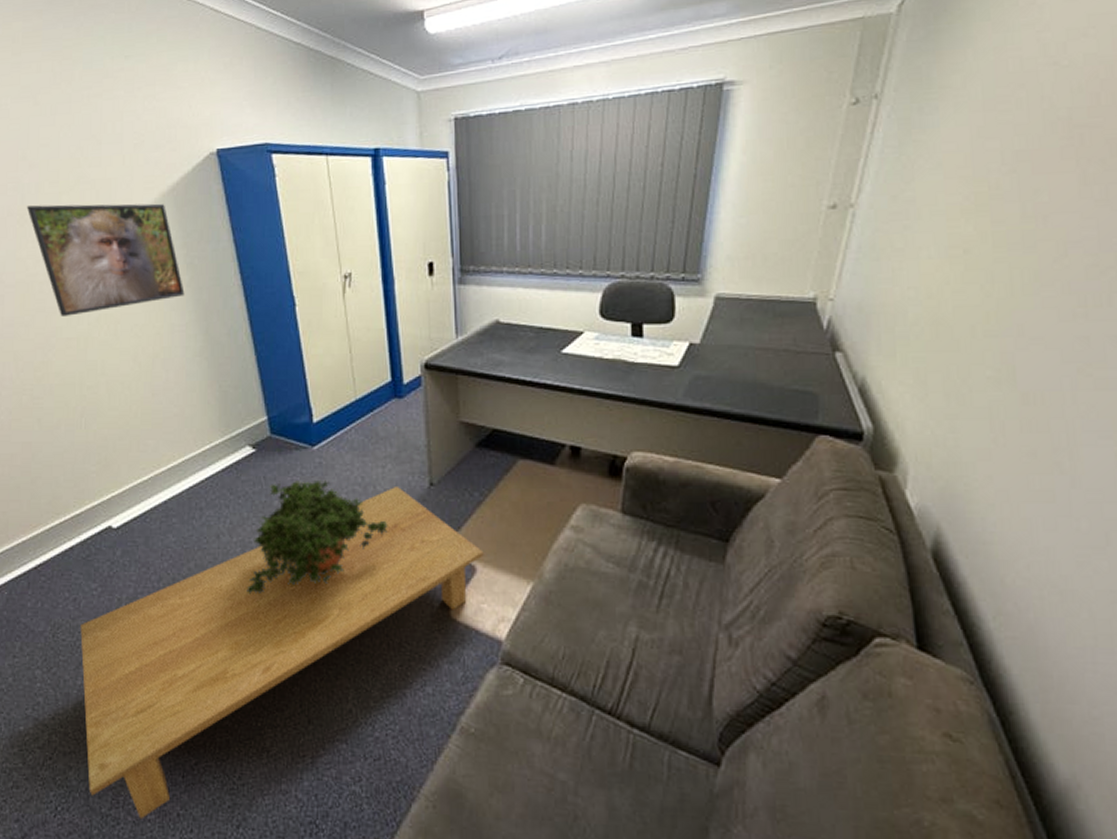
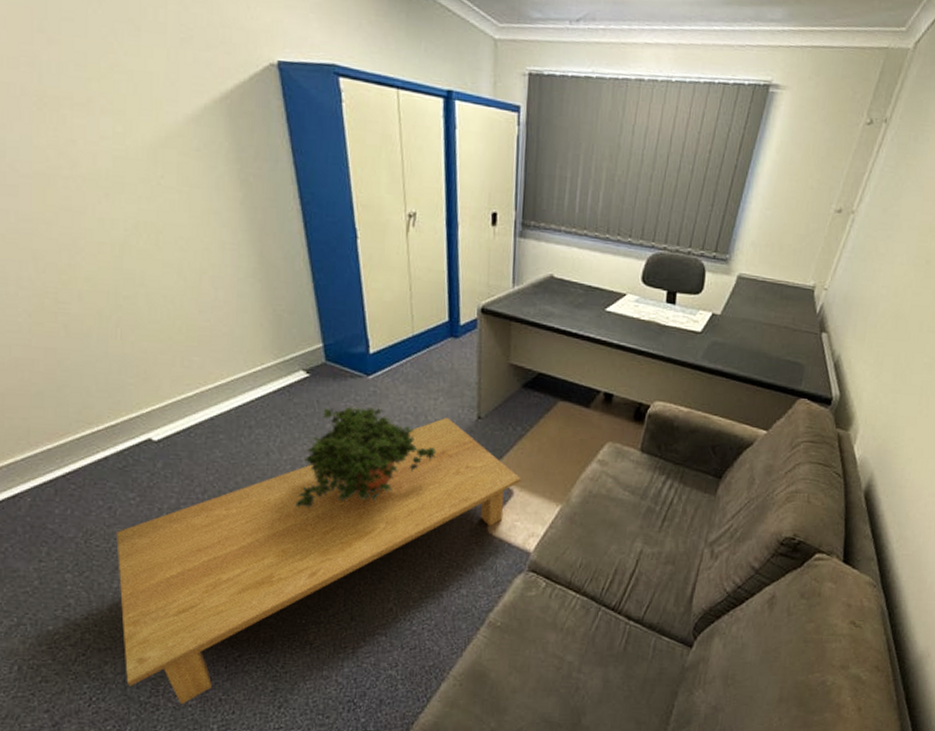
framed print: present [26,203,185,316] -> none [45,87,238,219]

